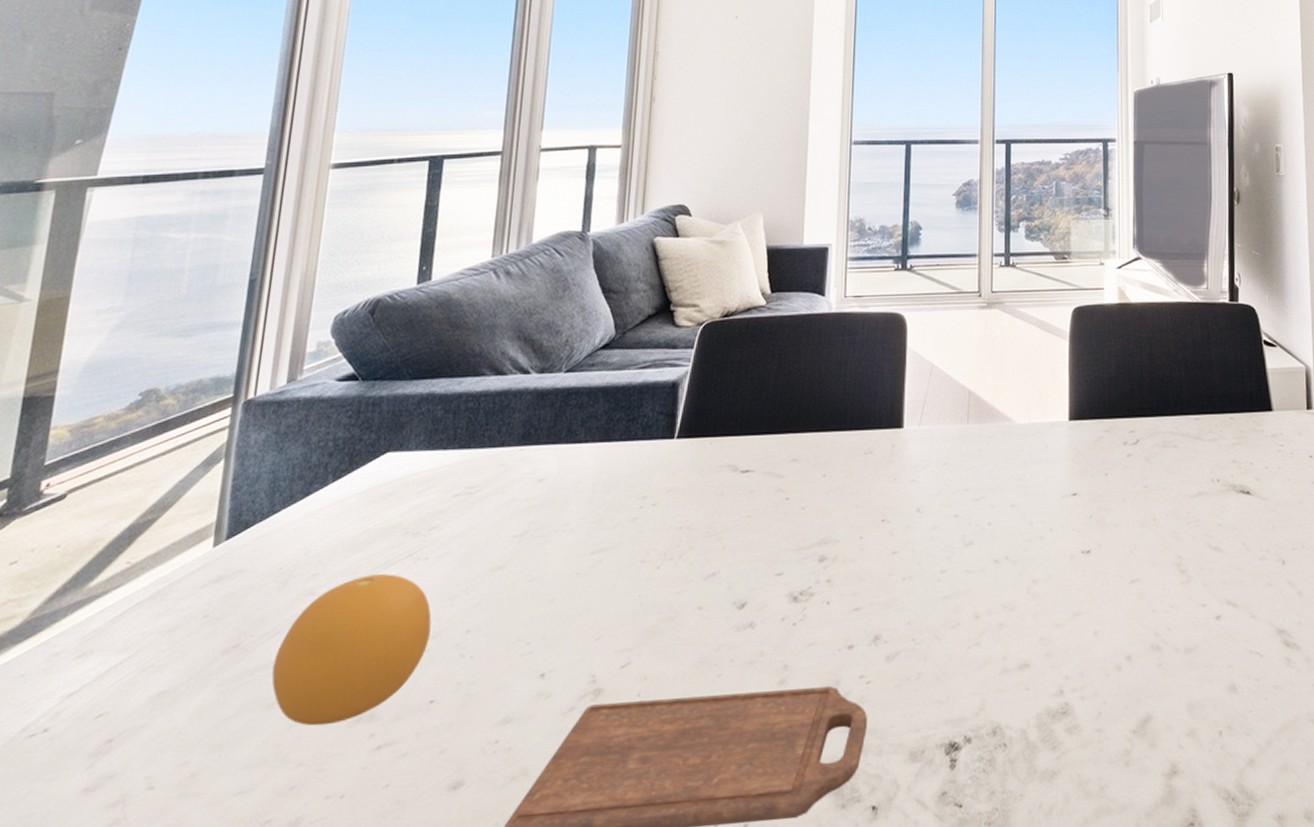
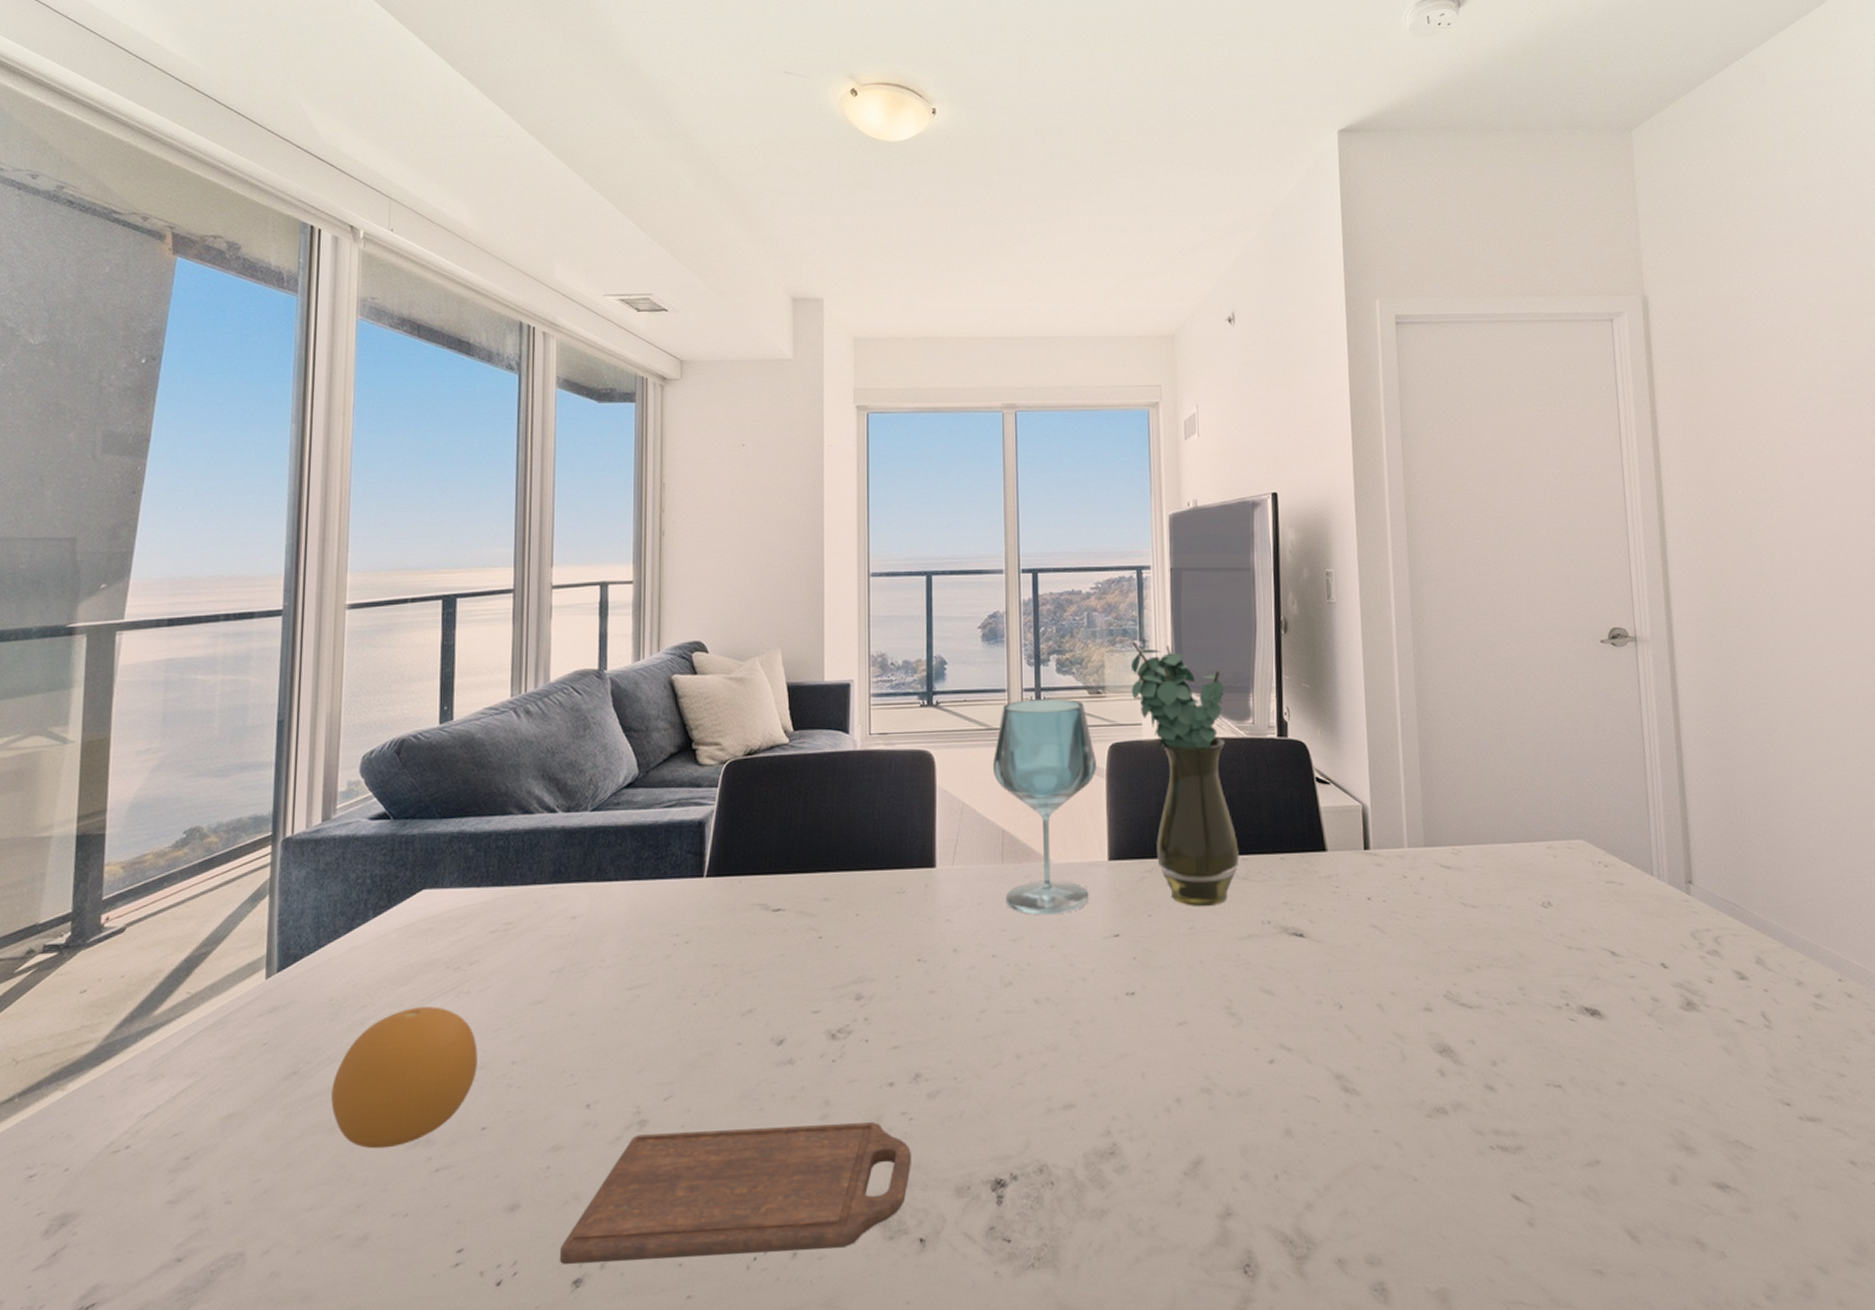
wine glass: none [961,263,1060,475] -> present [992,698,1096,916]
vase: none [1095,209,1192,466] -> present [1130,641,1239,907]

